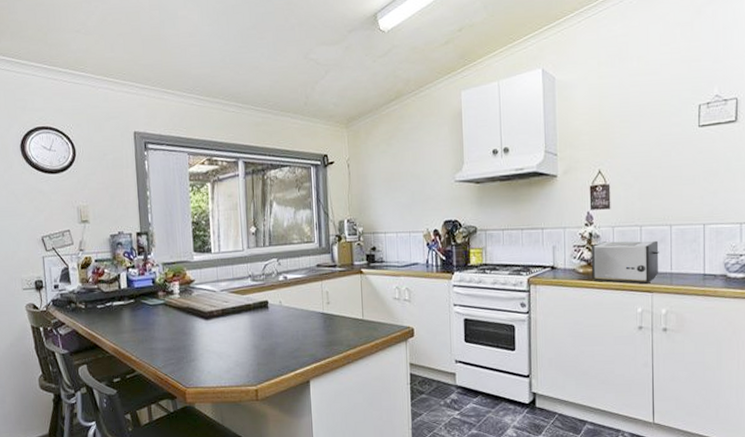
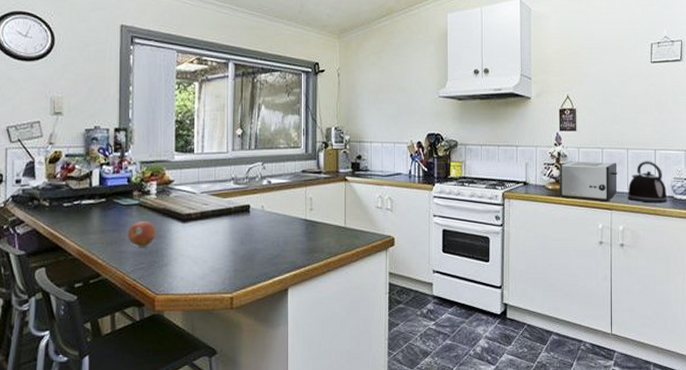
fruit: none [156,319,182,344] -> present [127,220,156,247]
kettle: none [671,237,719,284] -> present [627,161,668,204]

